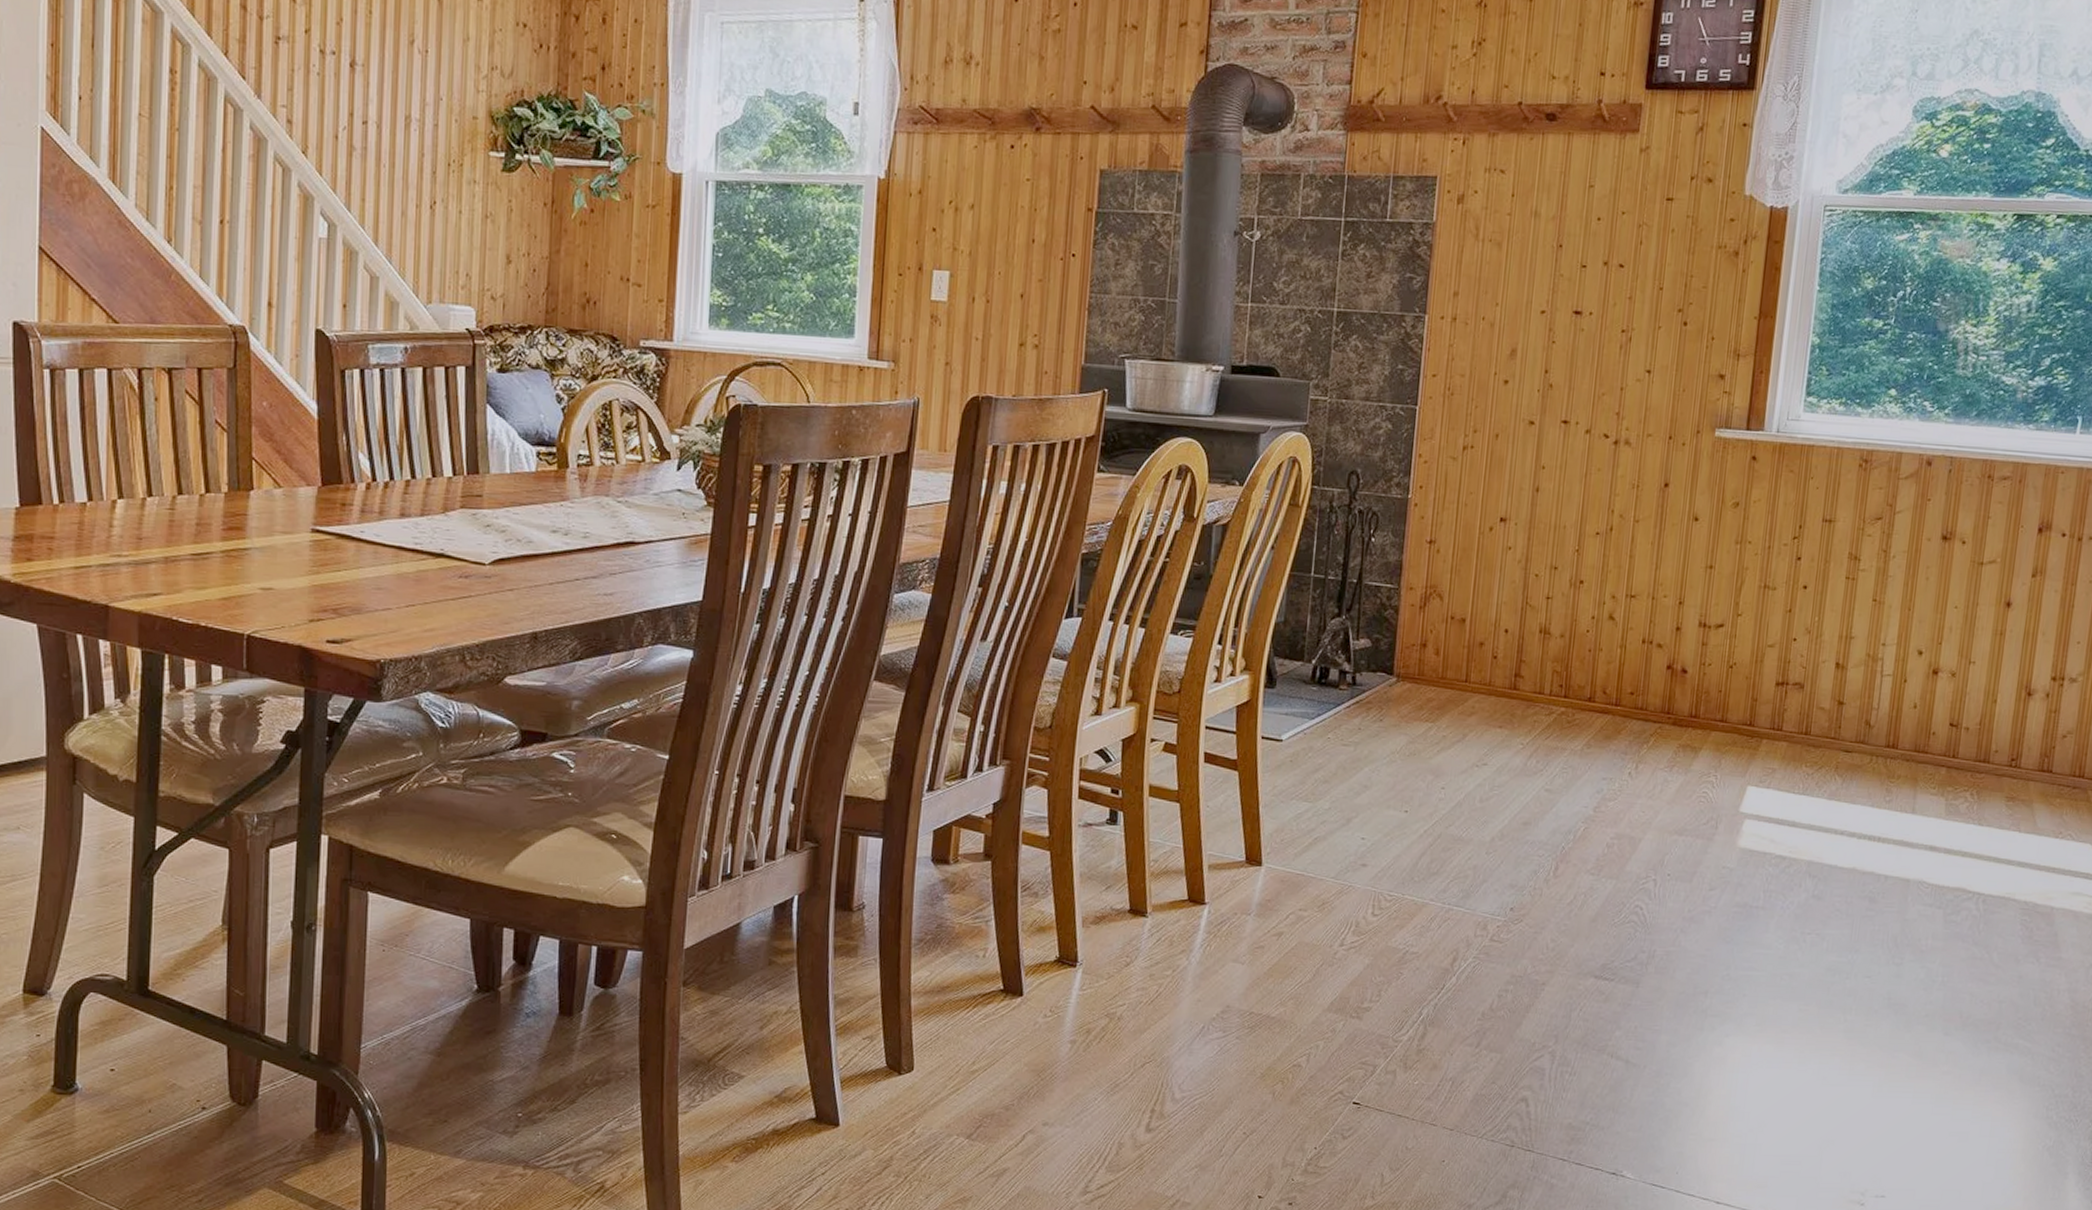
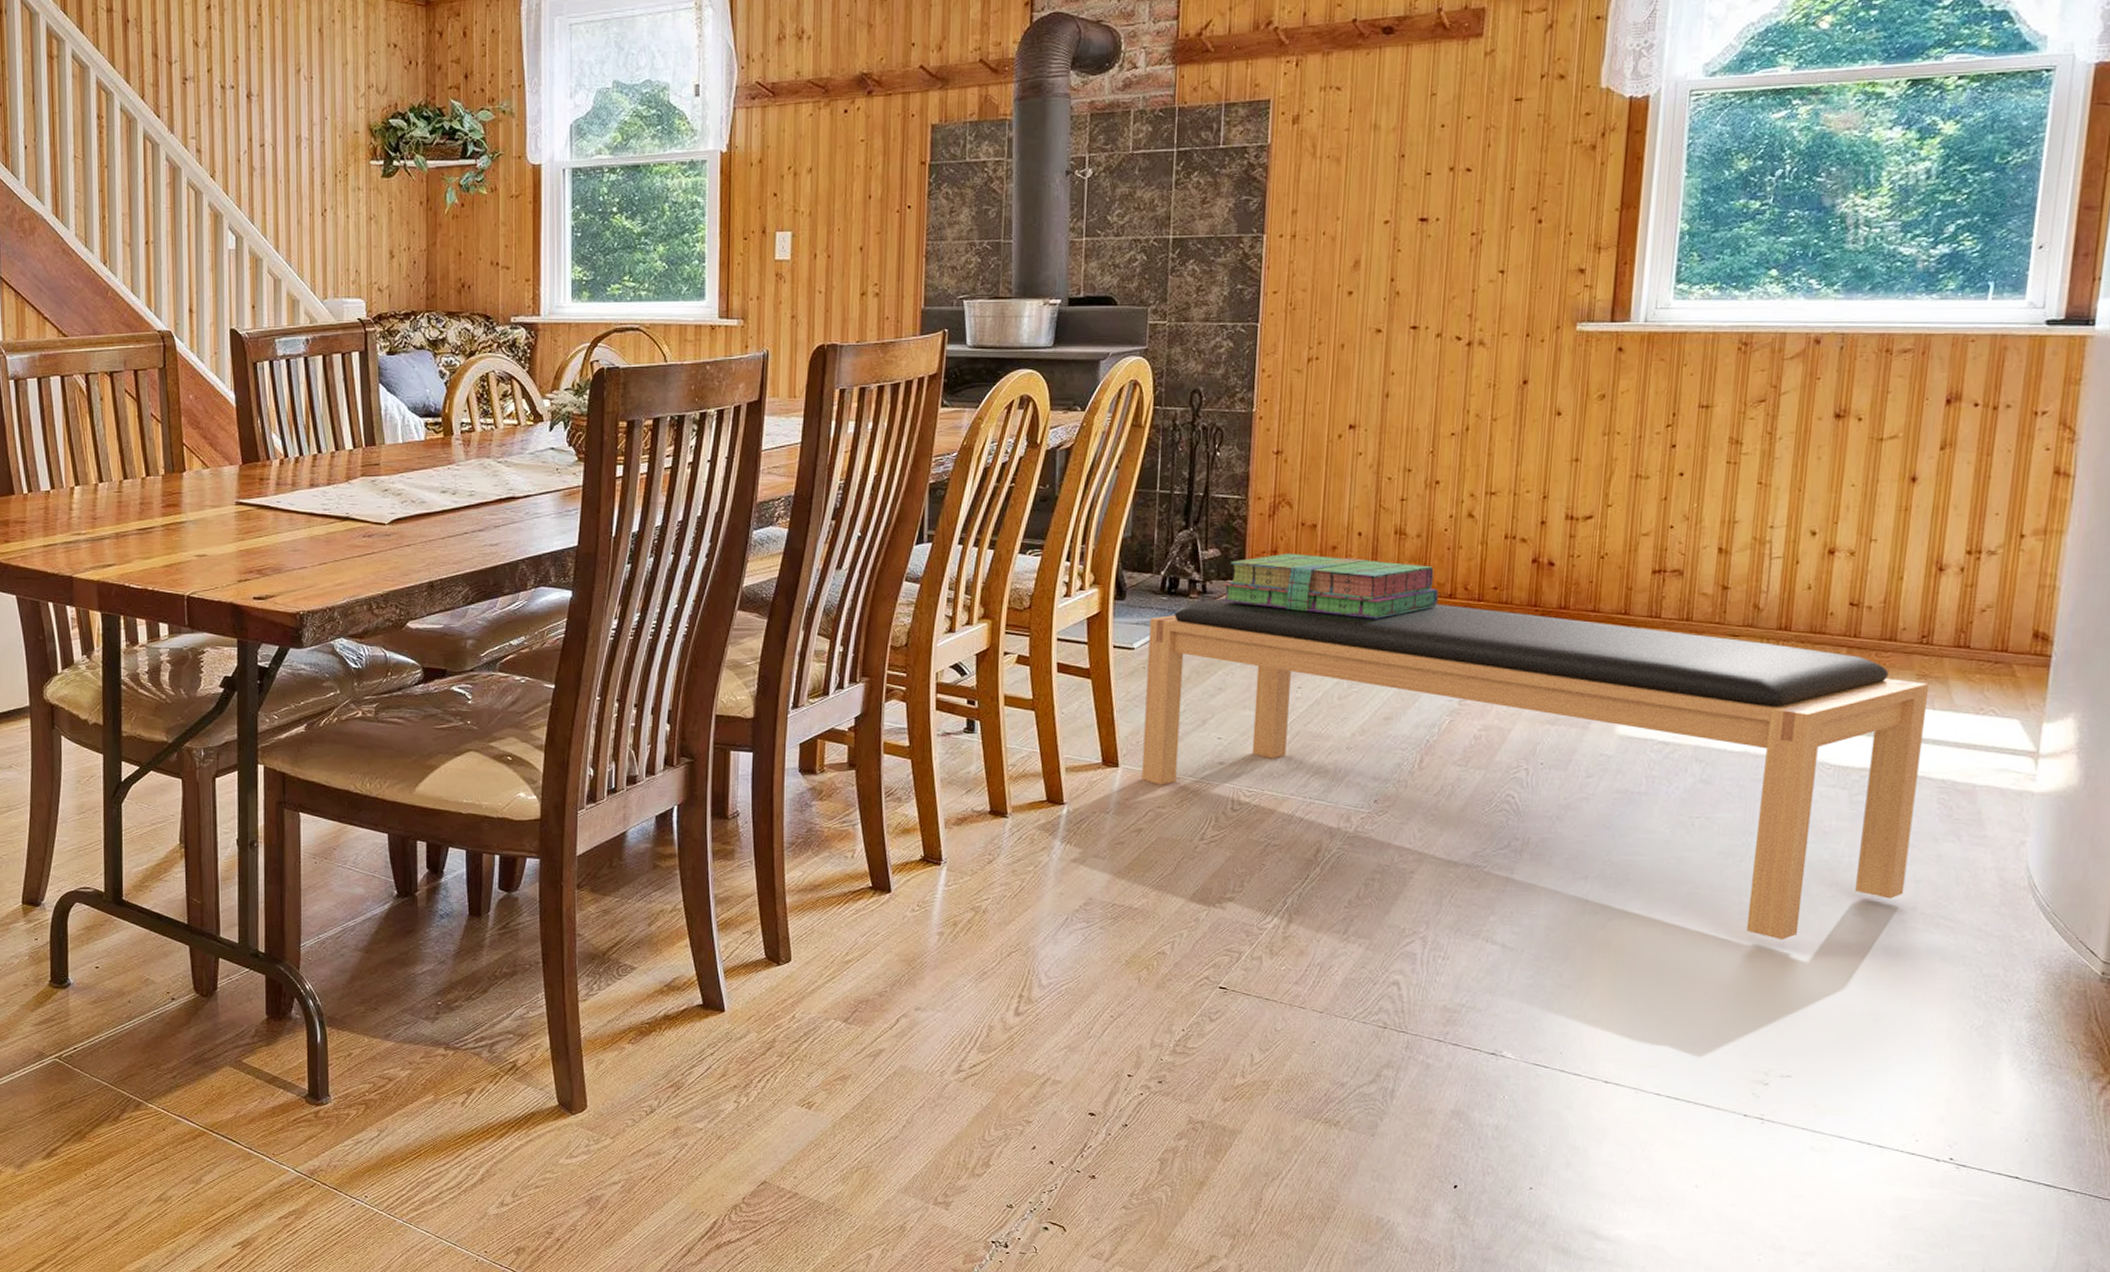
bench: none [1284,690,2016,1059] -> present [1142,597,1929,941]
stack of books: none [1372,647,1579,720] -> present [1223,553,1438,619]

